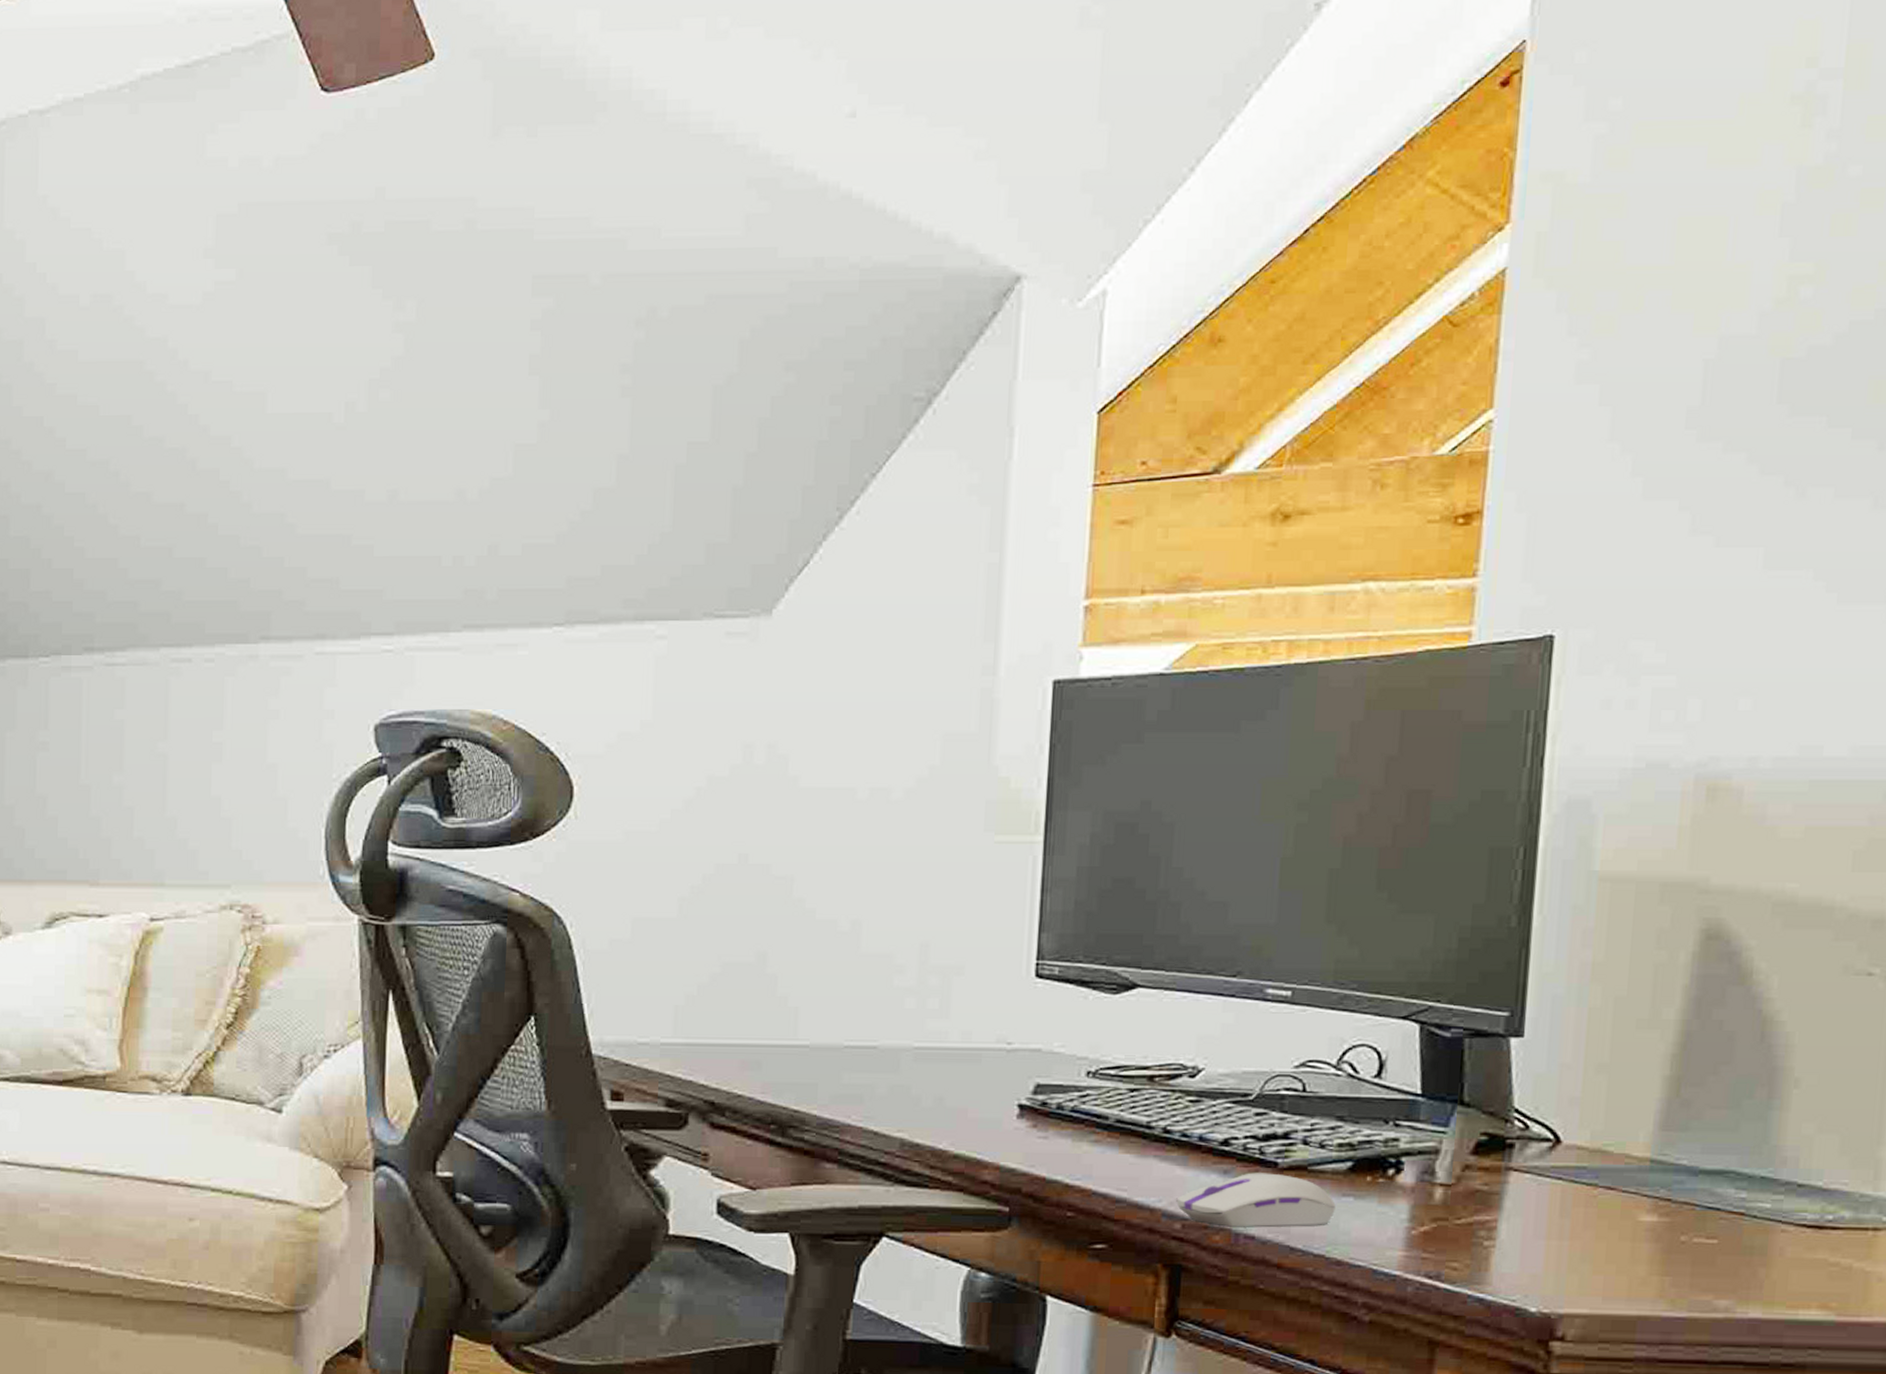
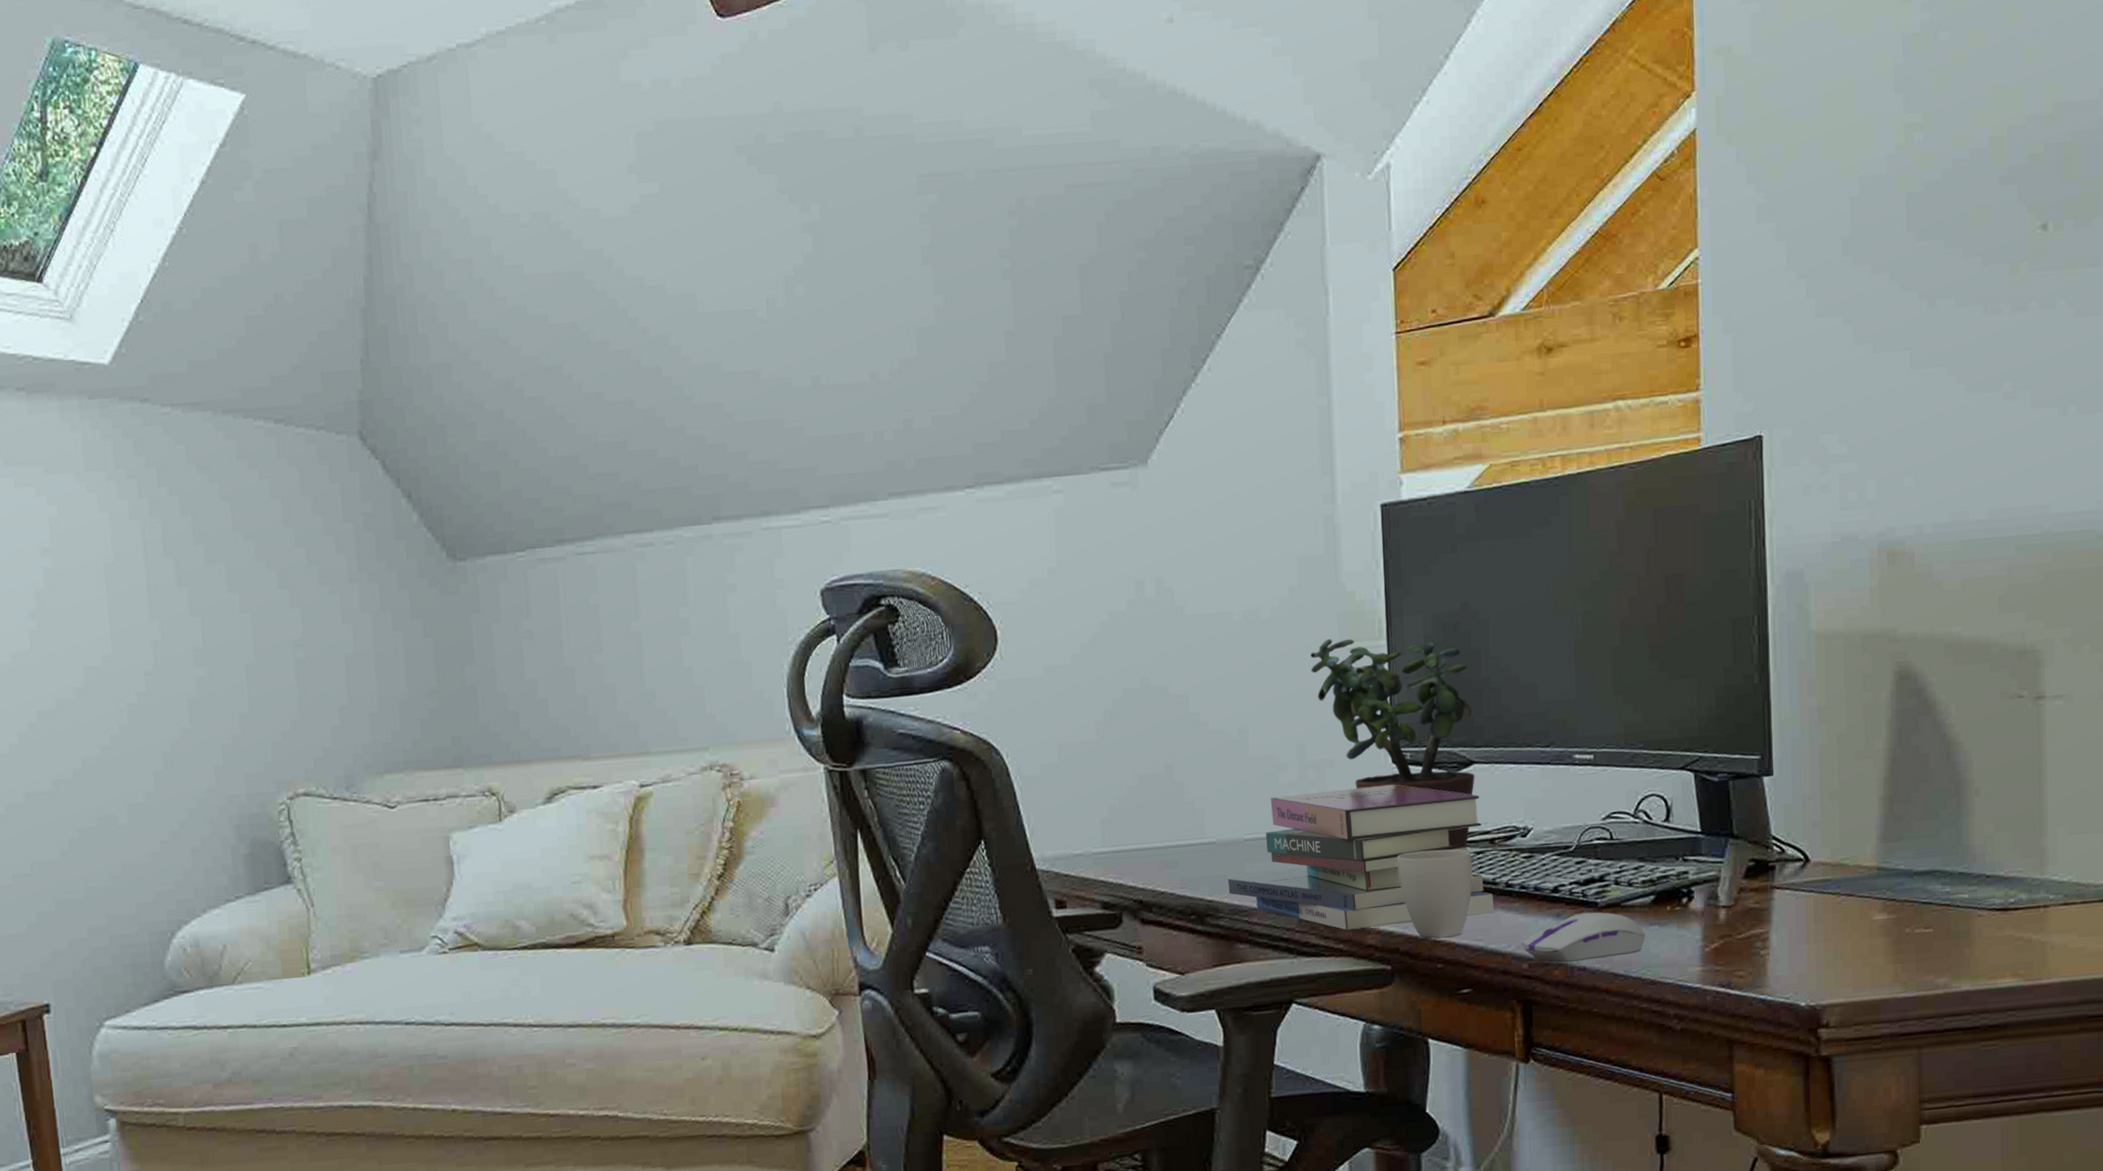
books: none [818,1001,1146,1162] -> present [1228,784,1495,930]
potted plant: none [946,828,1142,1083] -> present [1310,638,1475,848]
mug: none [1029,1080,1123,1183] -> present [1397,849,1473,939]

